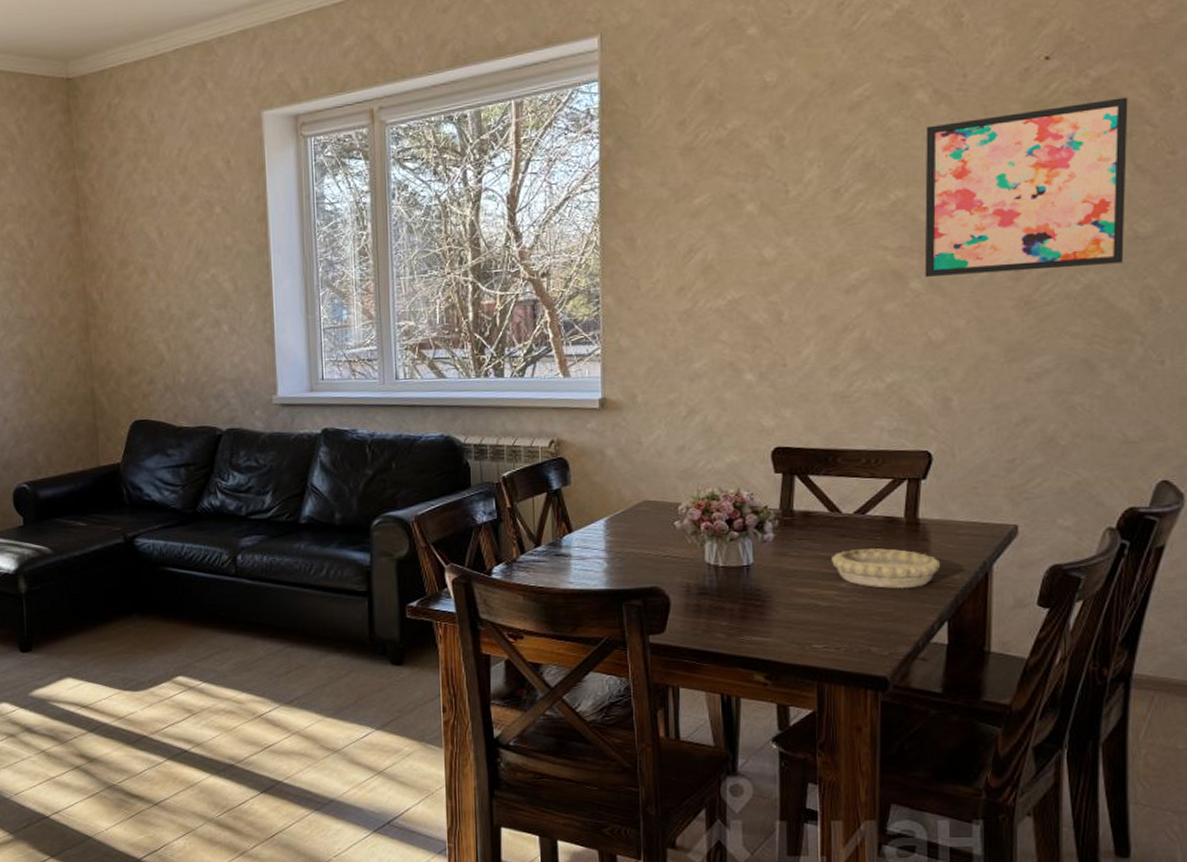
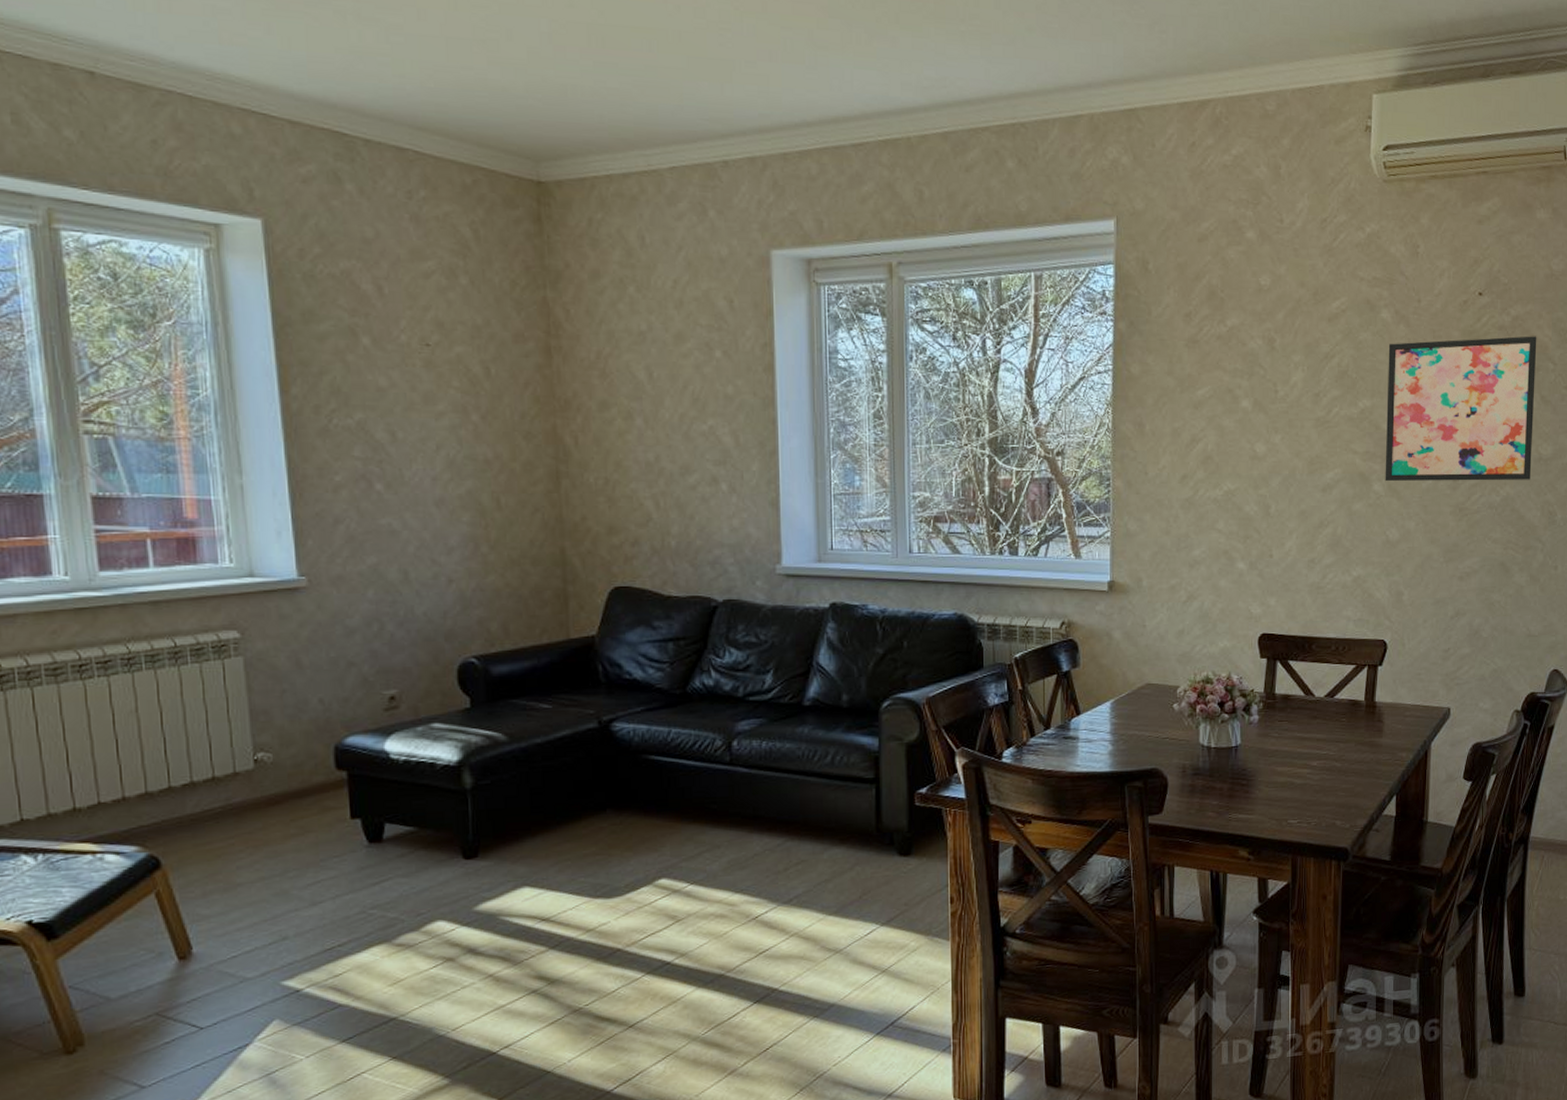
decorative bowl: present [832,548,941,588] -> none [1306,729,1392,766]

